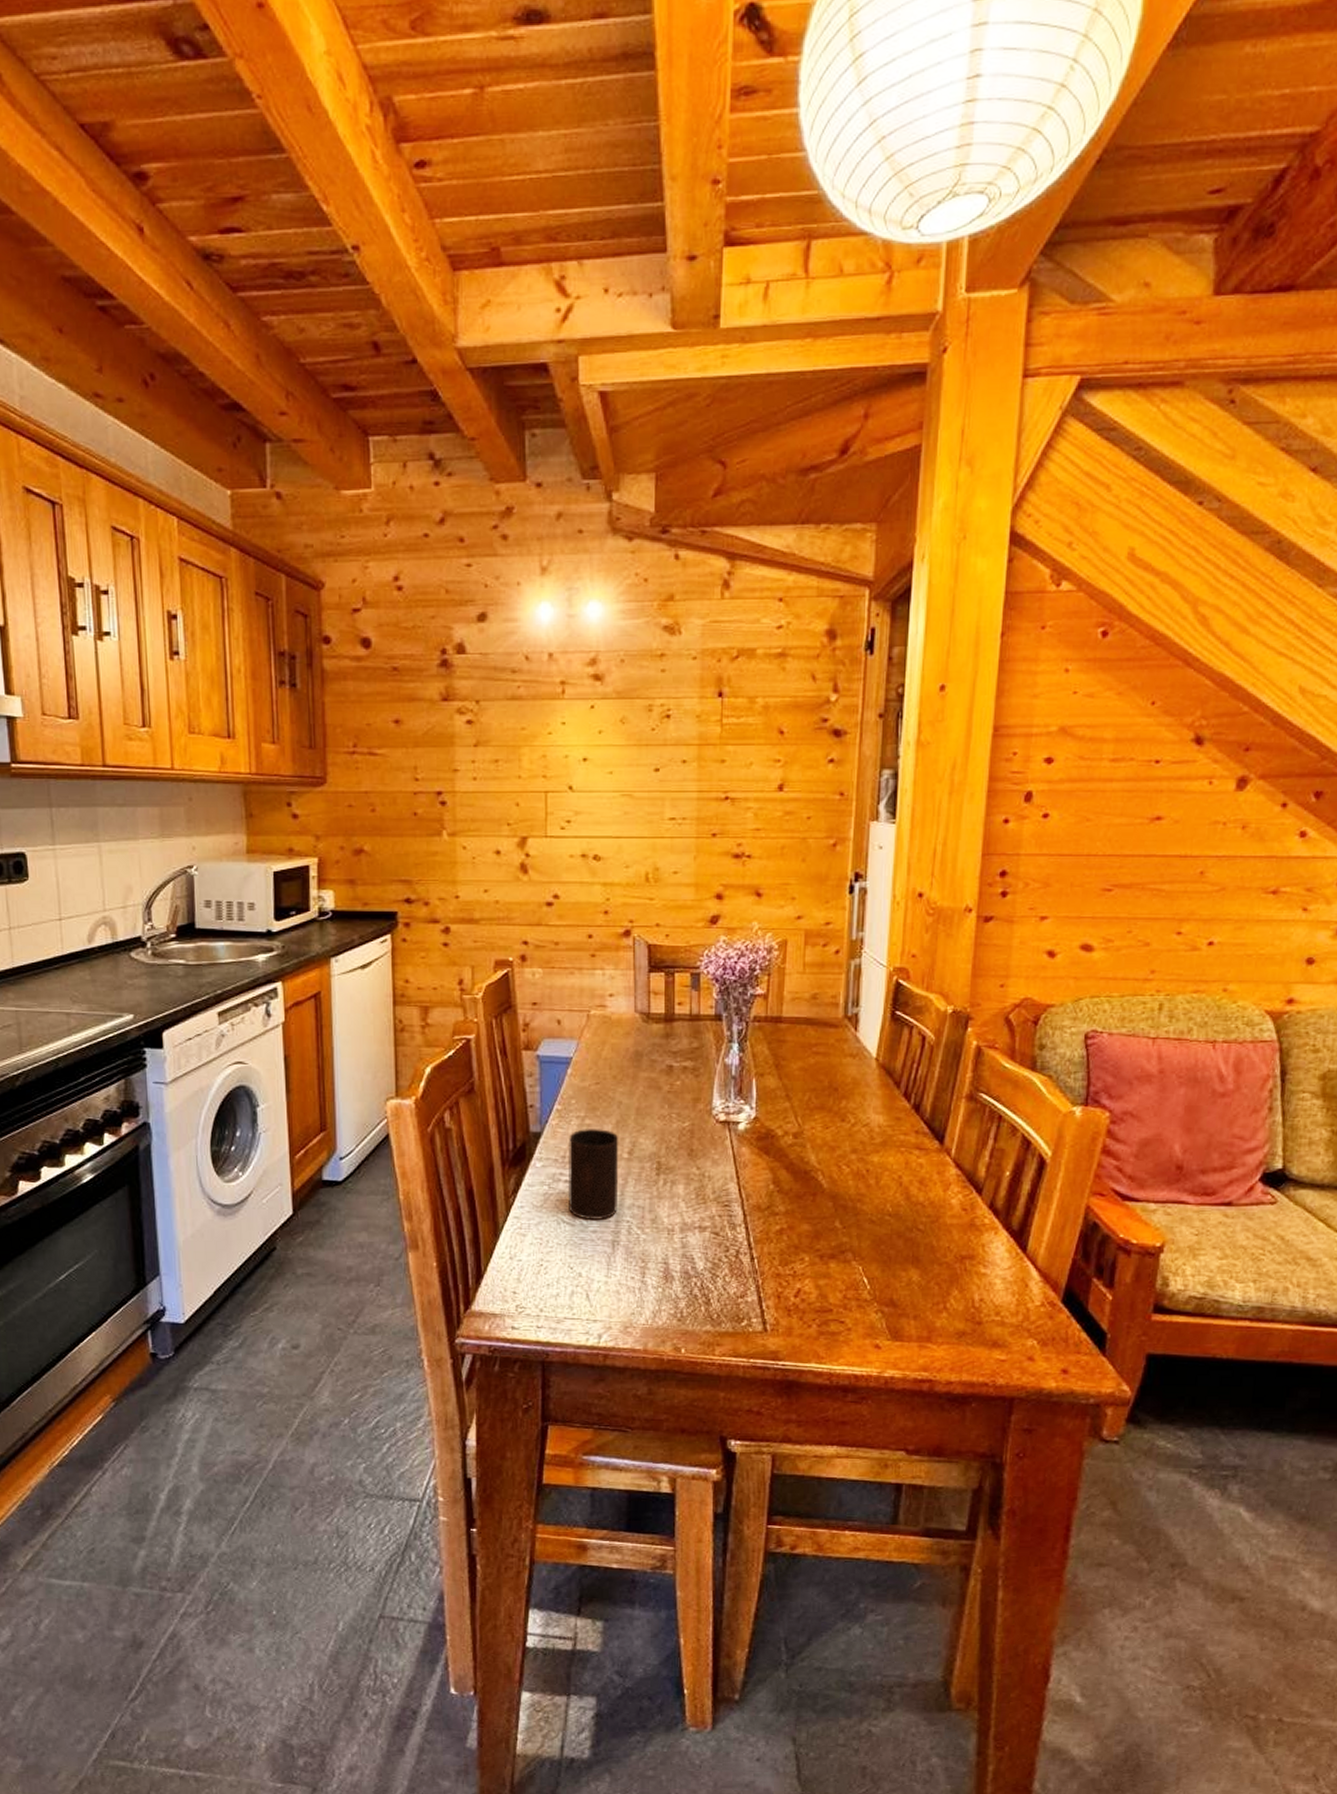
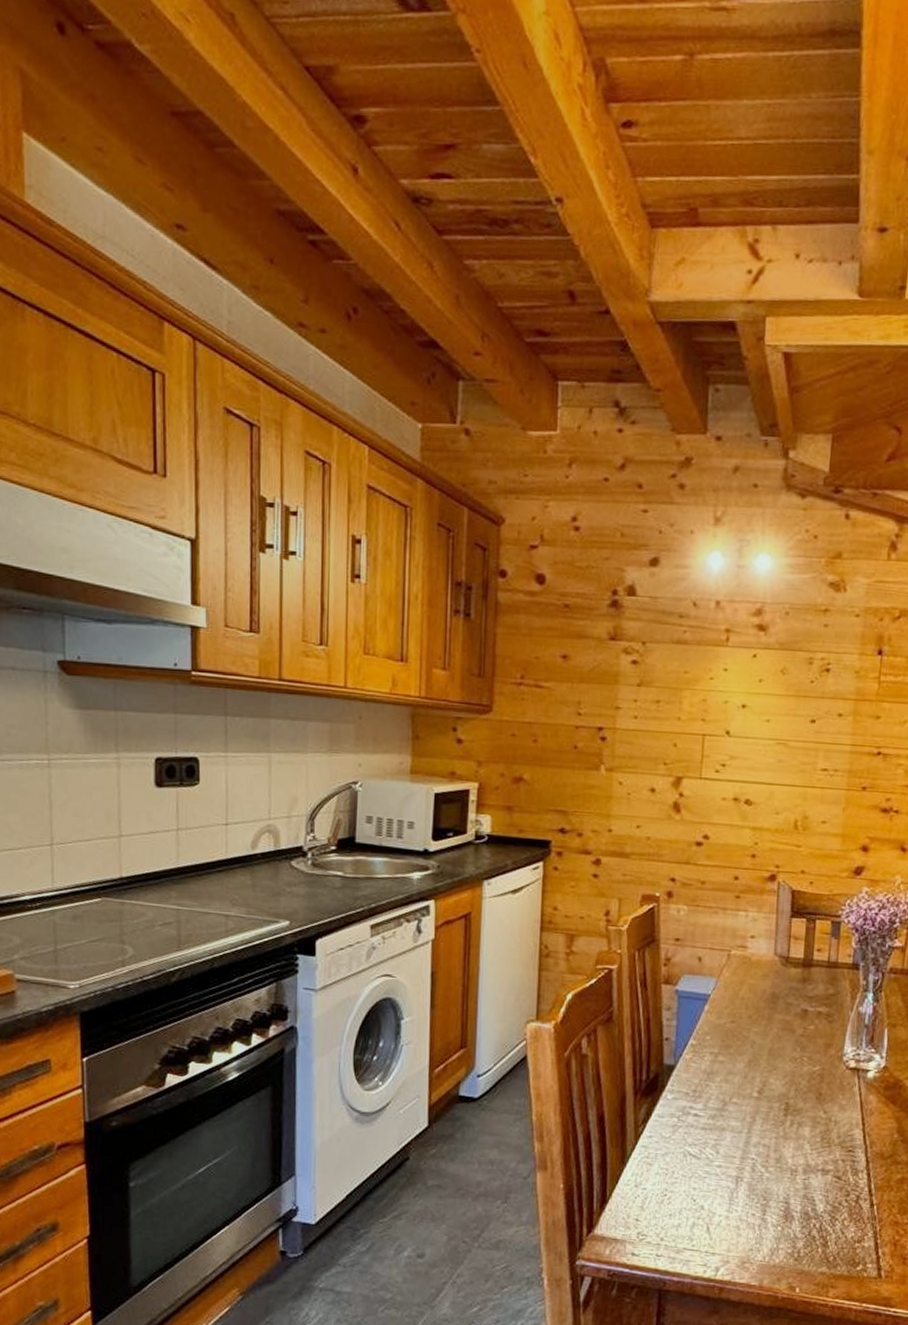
cup: present [567,1129,619,1220] -> none [695,1065,750,1155]

